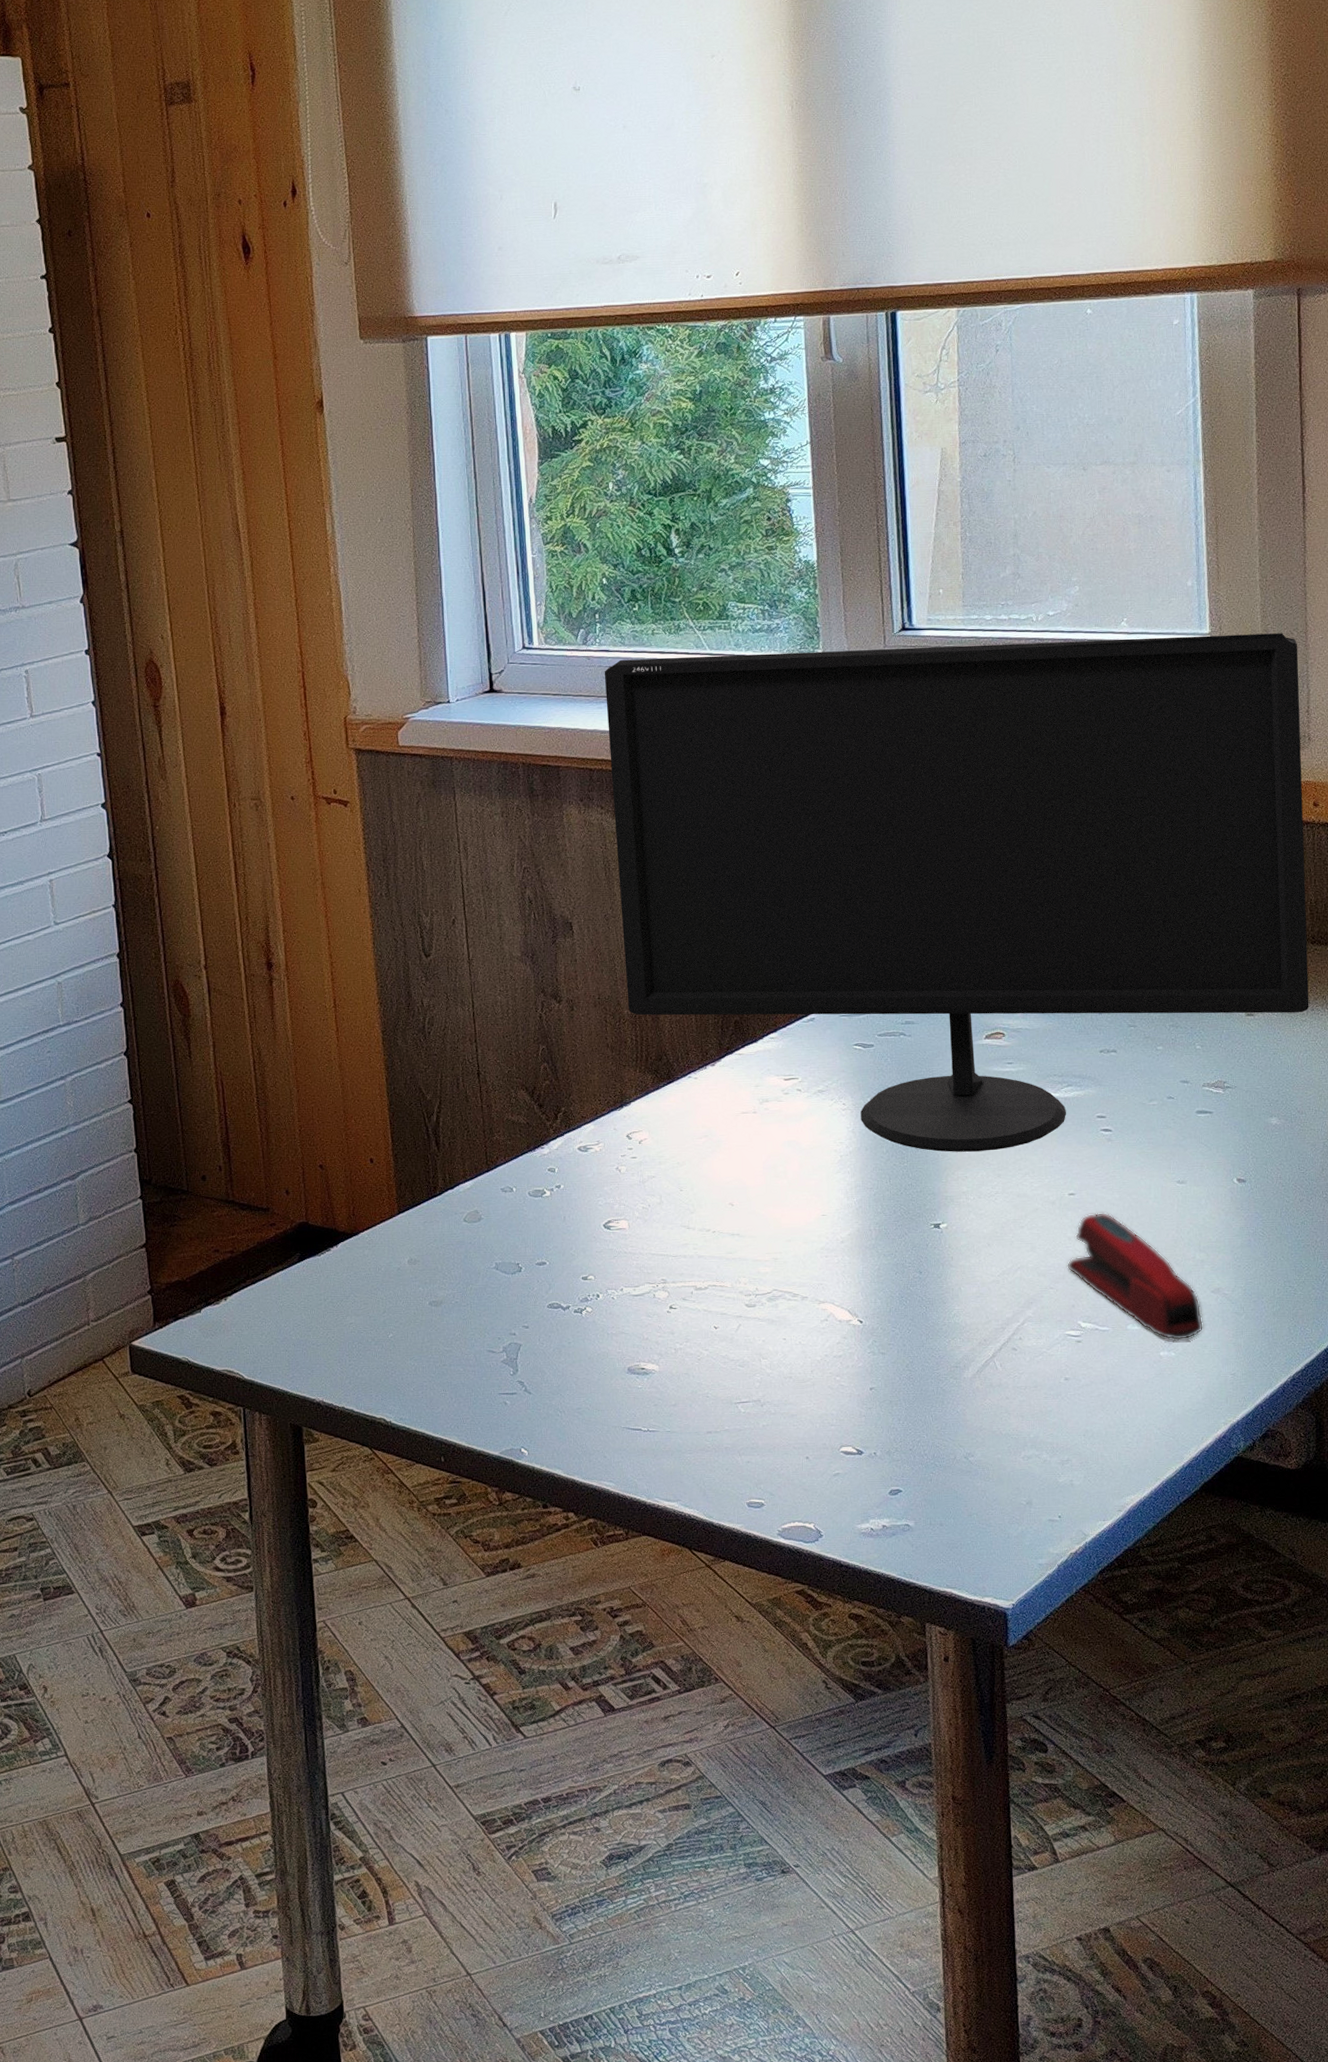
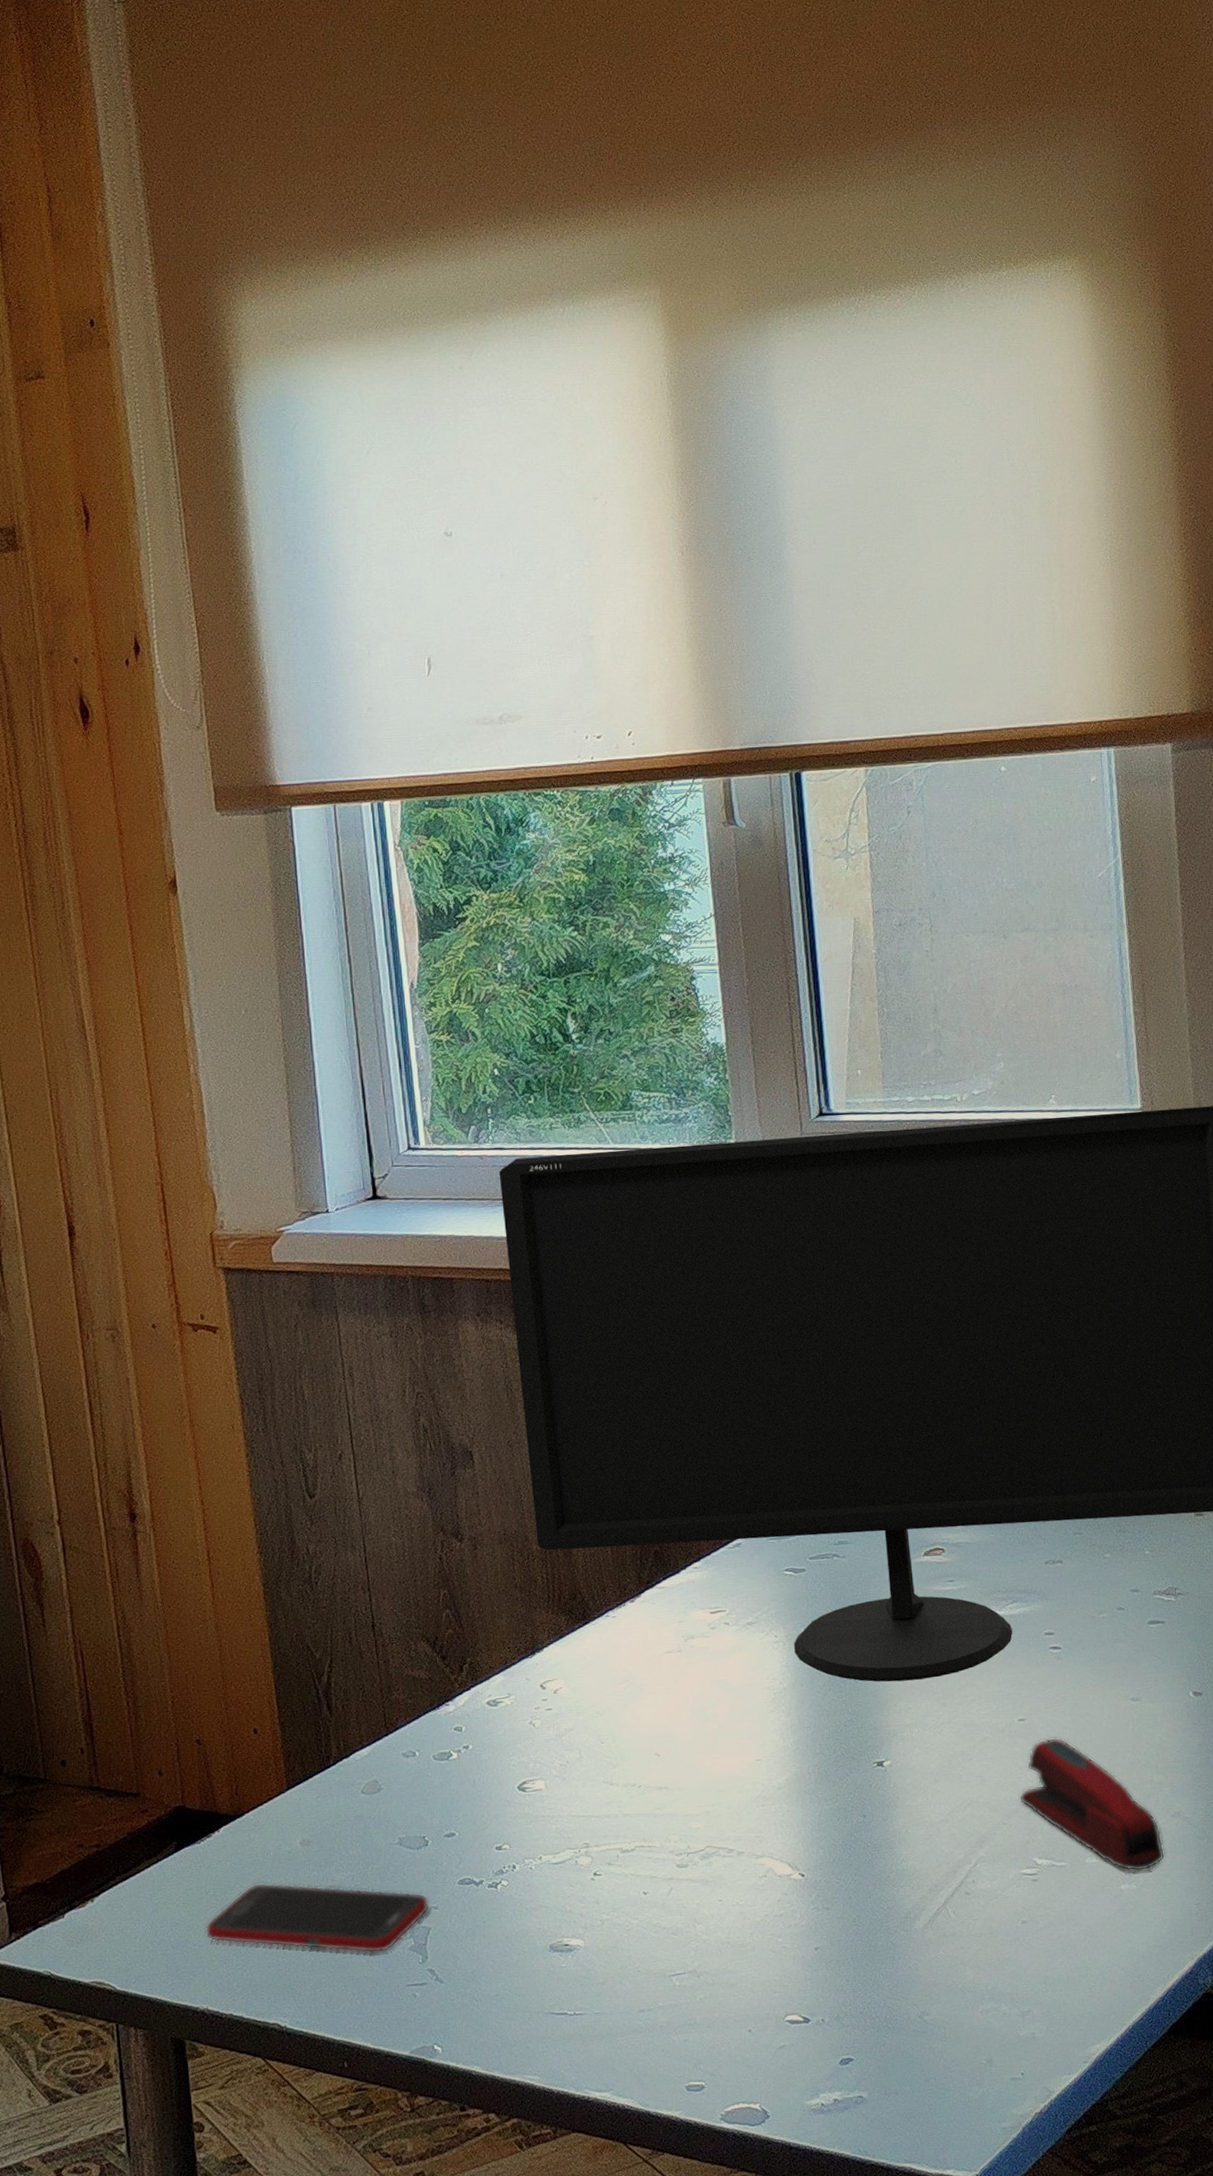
cell phone: none [322,1294,521,1363] -> present [204,1882,430,1954]

